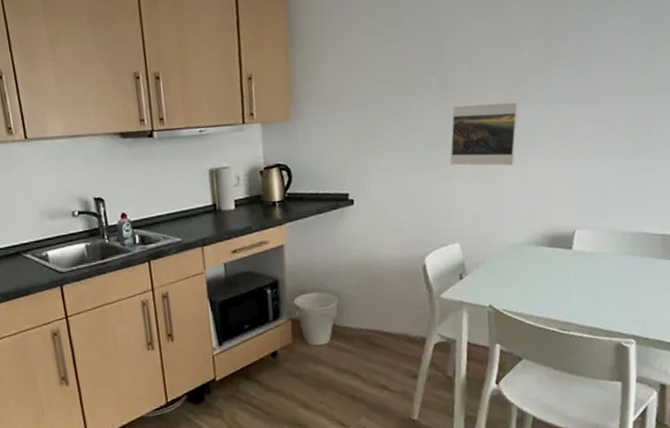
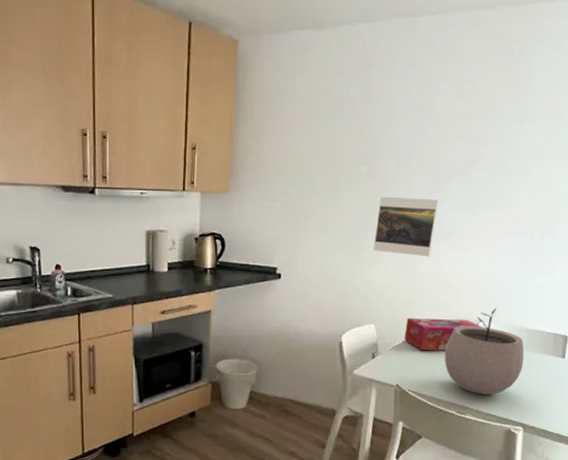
tissue box: none [493,228,579,266] -> present [404,317,482,351]
plant pot: none [540,212,630,308] -> present [445,308,524,395]

